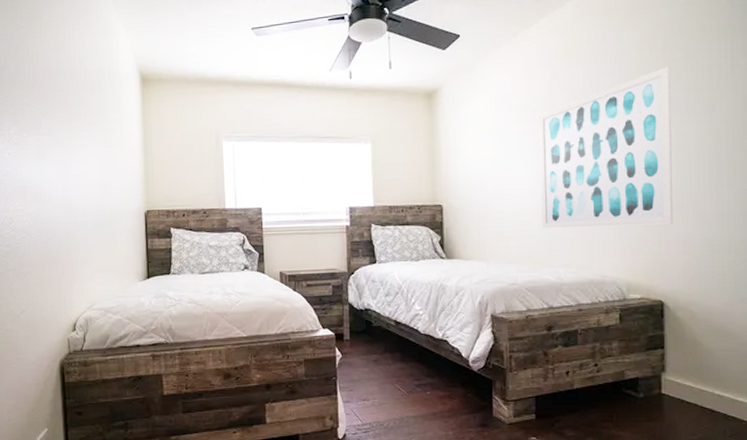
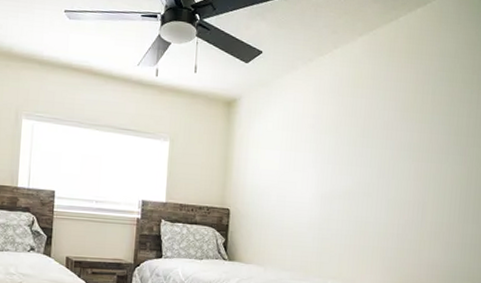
wall art: present [538,66,674,229] -> none [316,109,437,250]

